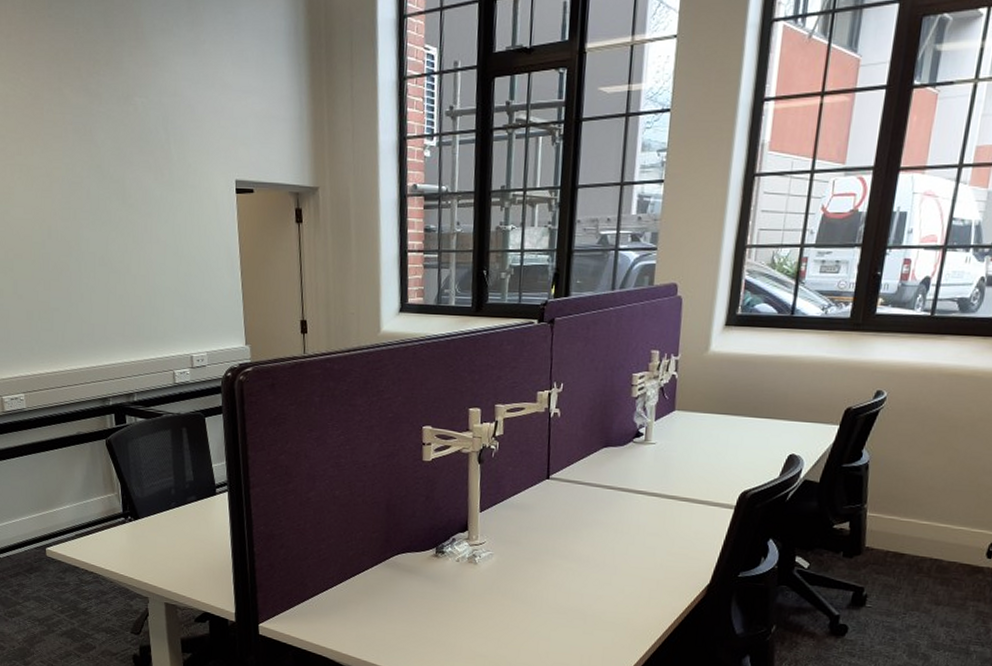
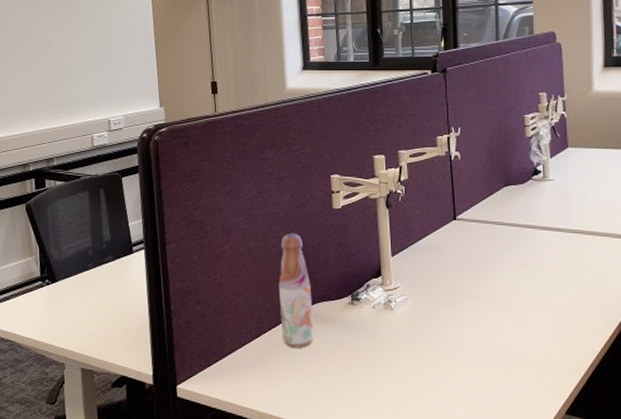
bottle: none [363,483,397,596] -> present [278,233,314,348]

